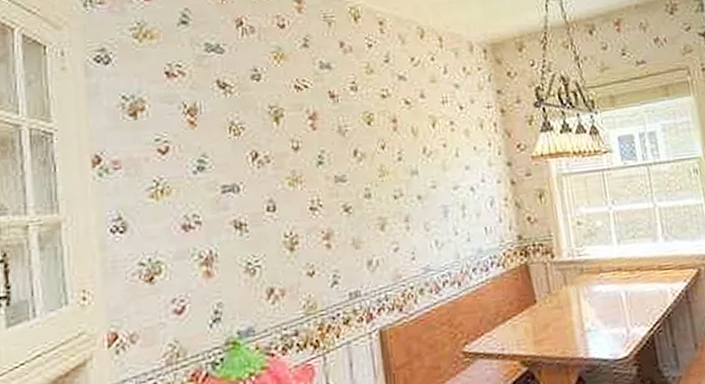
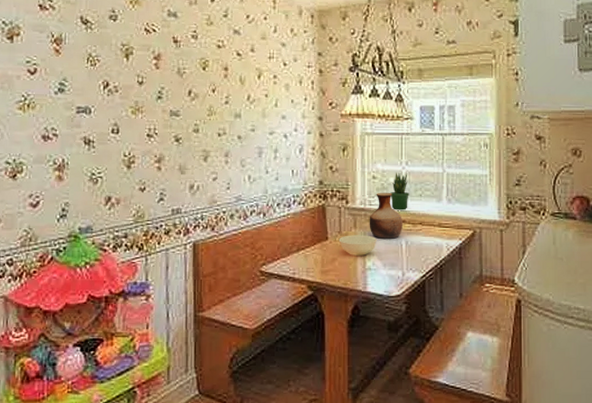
bowl: none [548,291,593,318] -> present [338,235,377,256]
vase: none [580,238,620,294] -> present [369,192,402,240]
planter: none [599,213,622,258] -> present [390,172,409,210]

